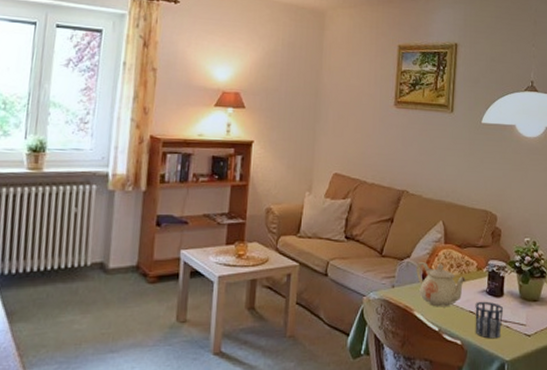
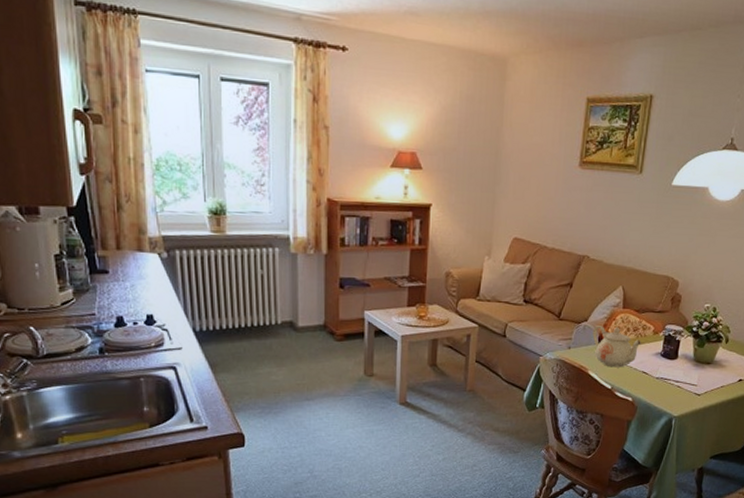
cup: present [475,301,503,339] -> none [646,362,676,397]

